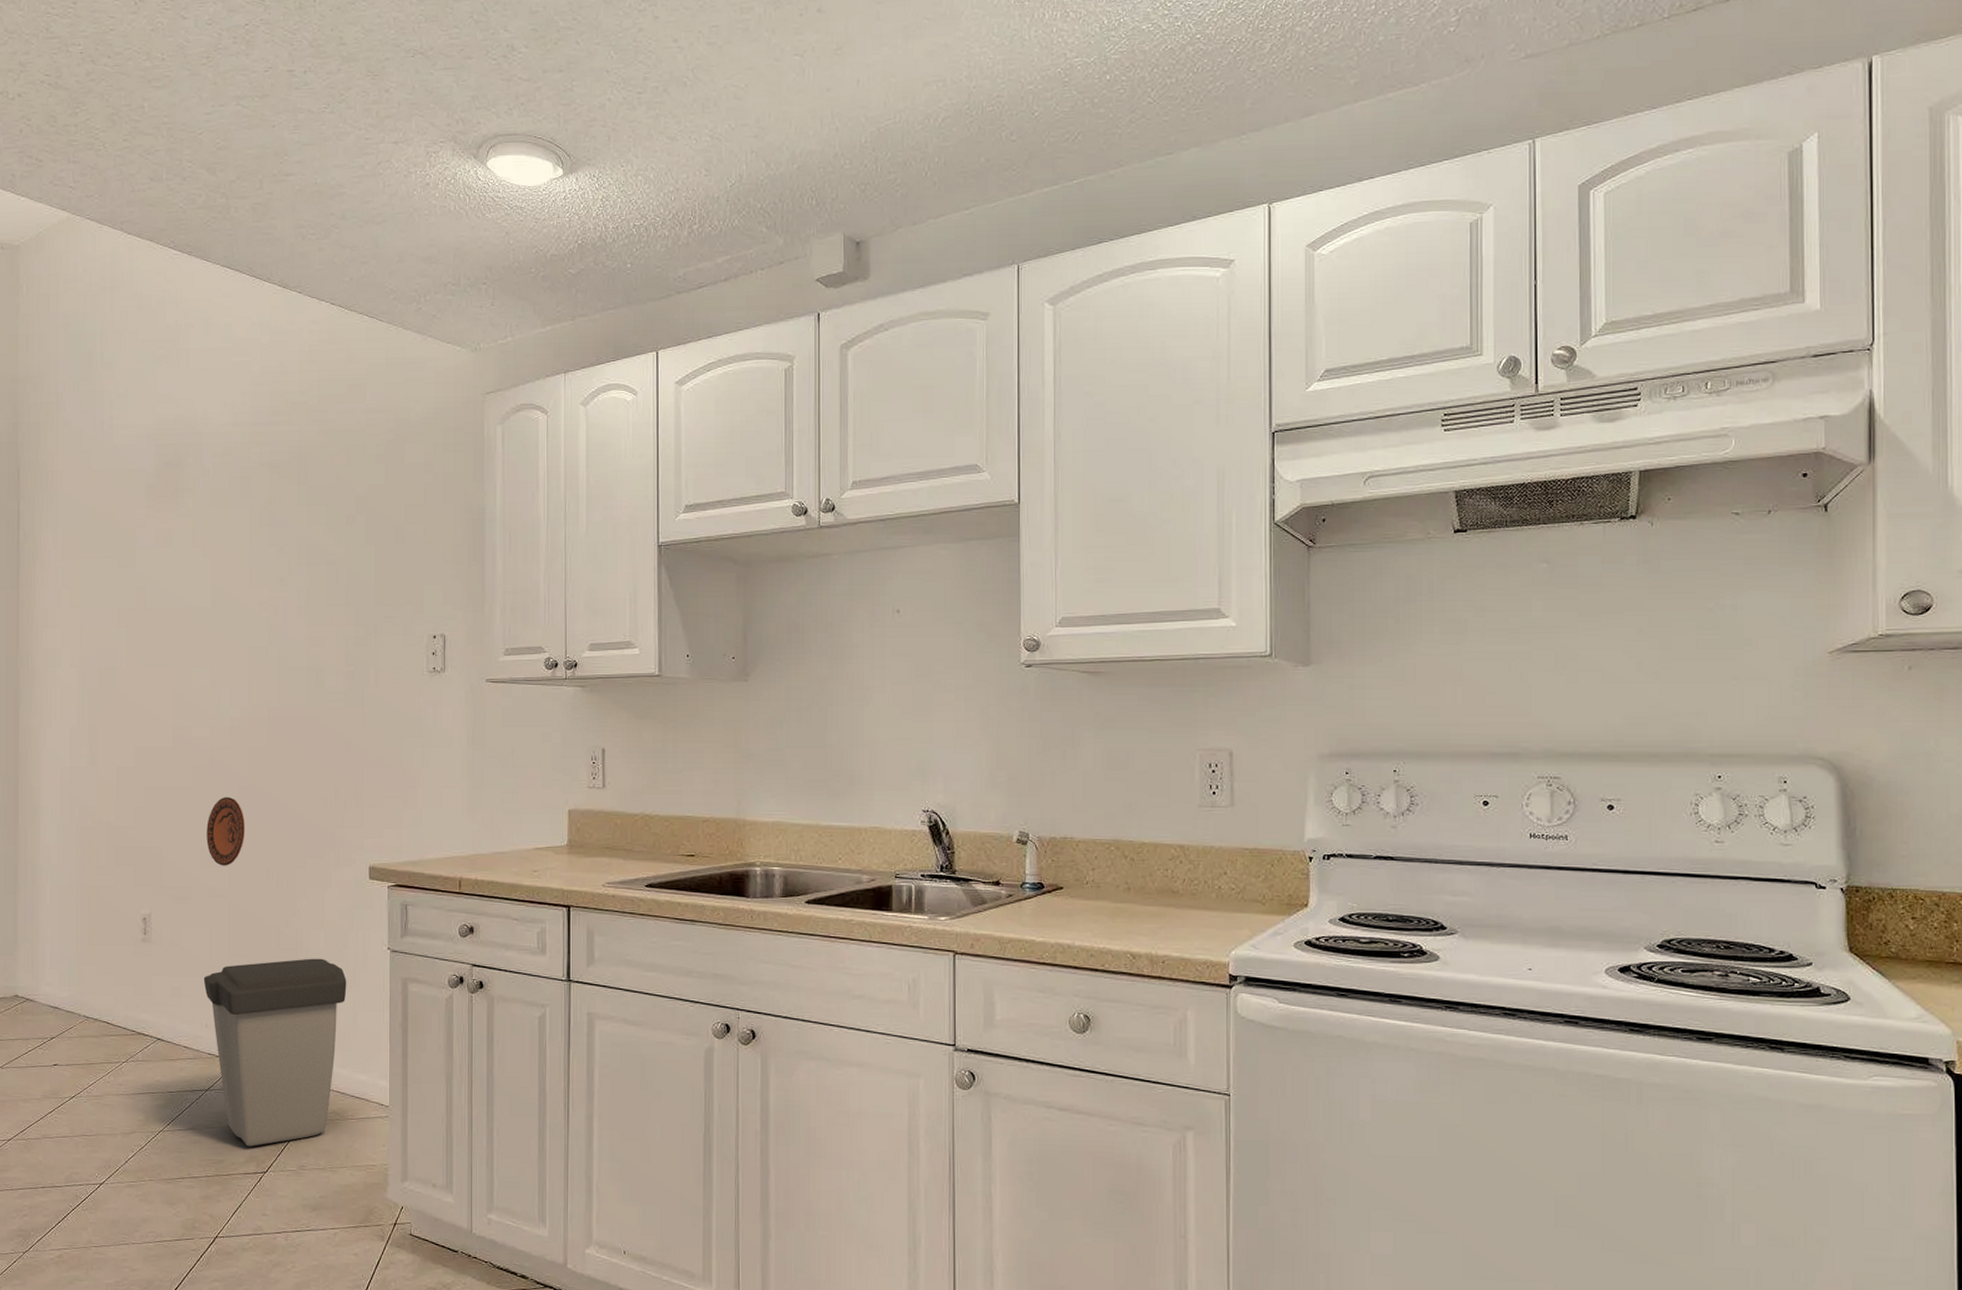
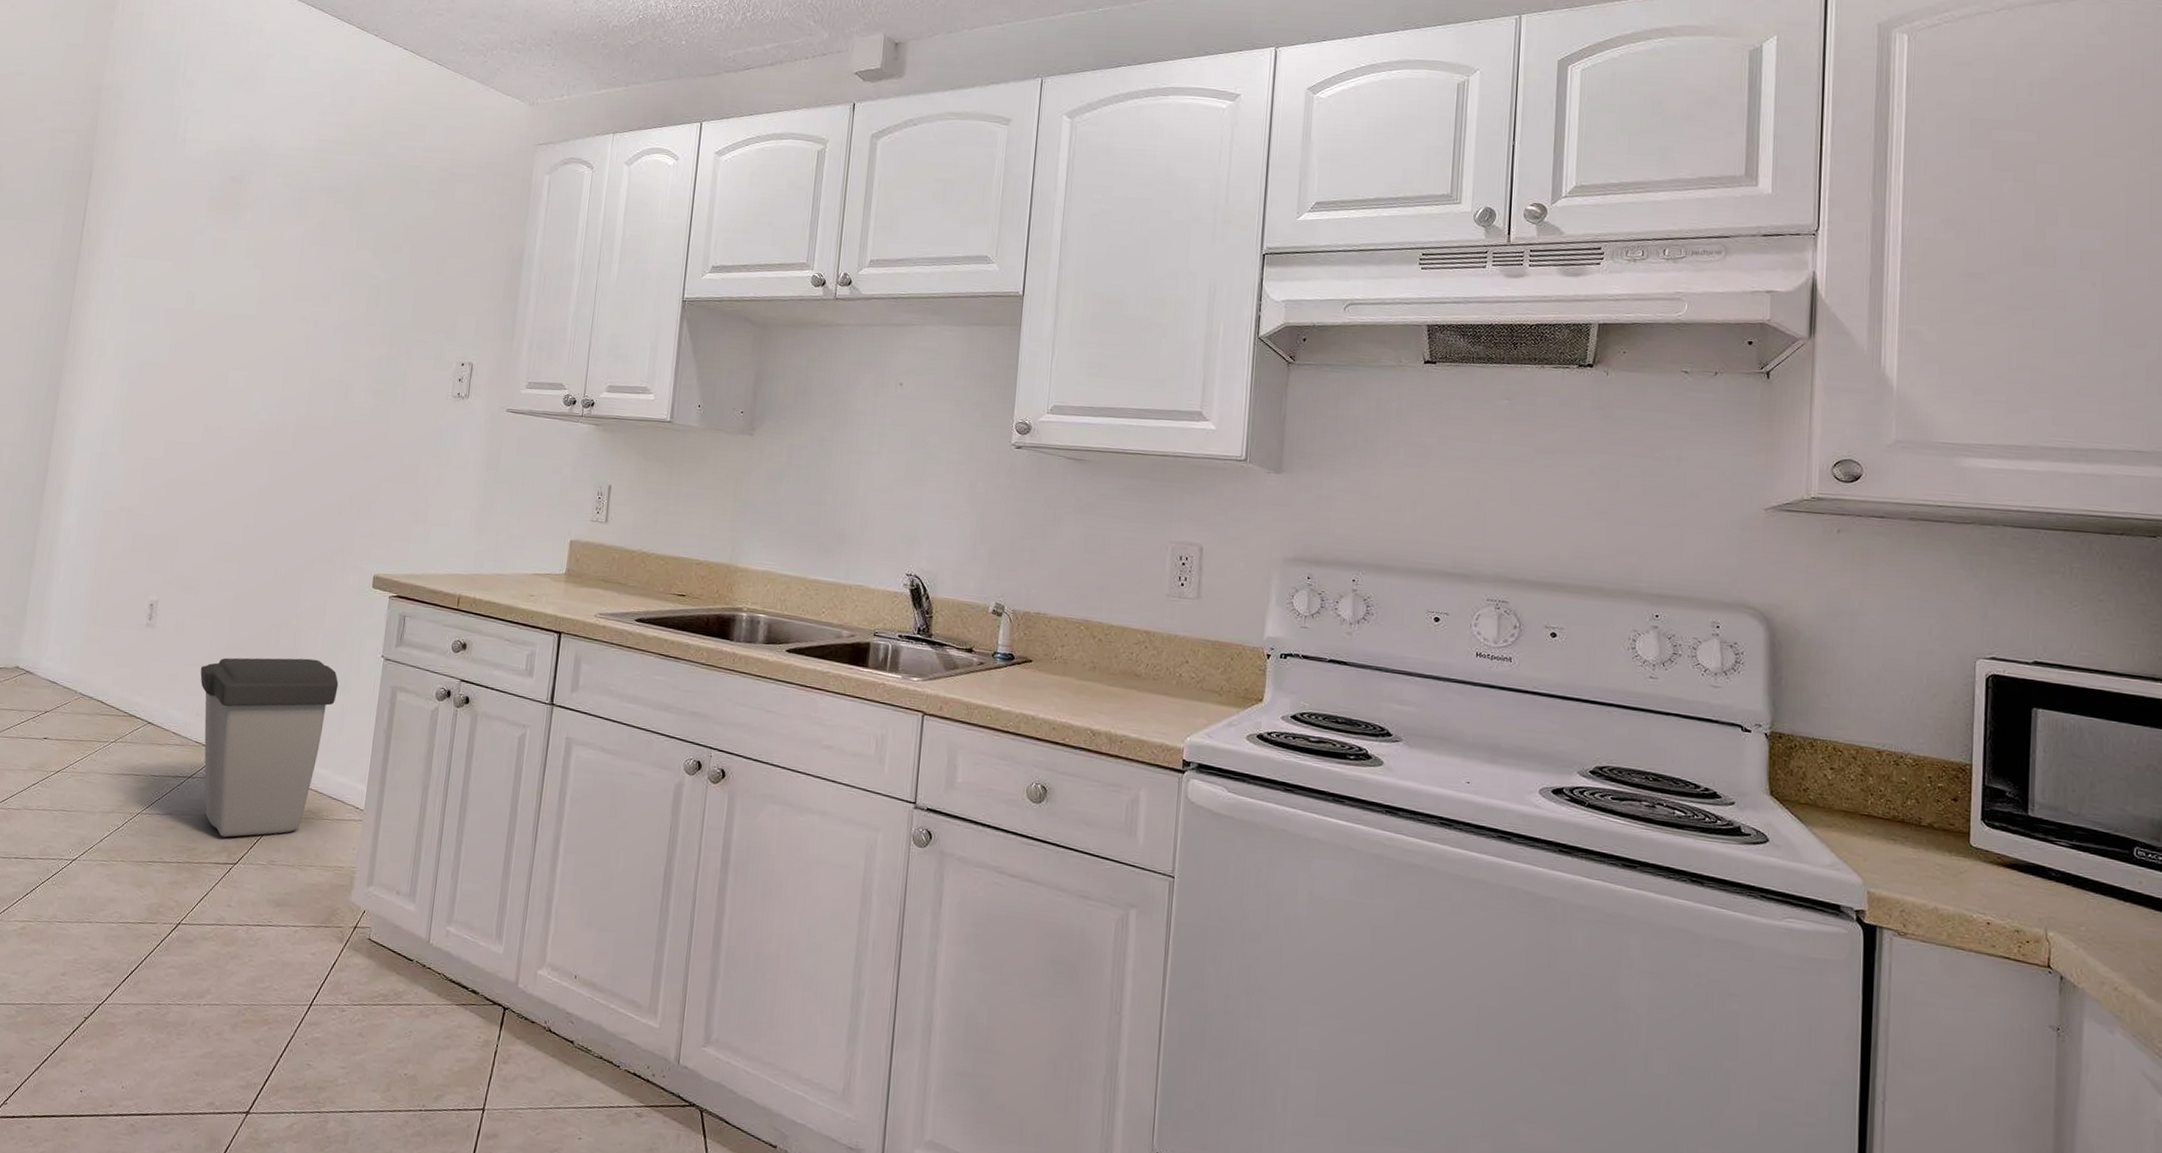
decorative plate: present [206,797,246,866] -> none [221,496,261,562]

